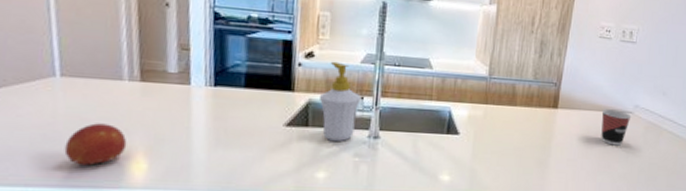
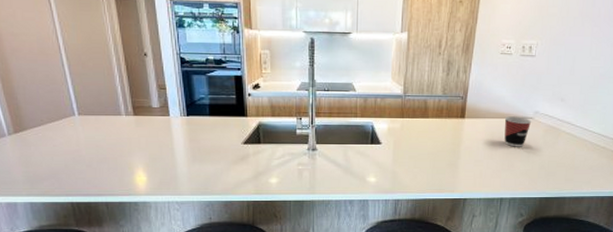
fruit: present [64,123,127,166] -> none [88,148,131,180]
soap bottle: present [320,61,362,141] -> none [268,90,300,154]

